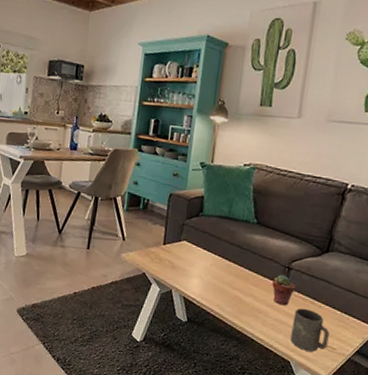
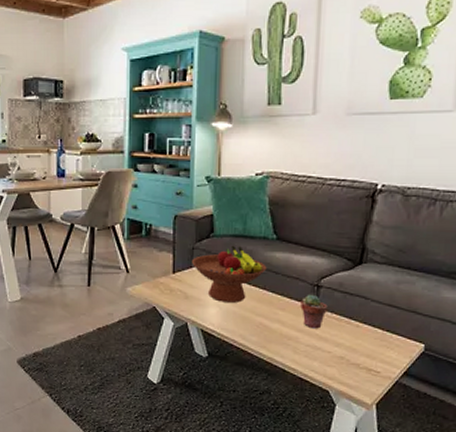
fruit bowl: none [181,225,246,276] -> present [192,245,267,303]
mug: present [290,308,330,352] -> none [327,330,371,377]

